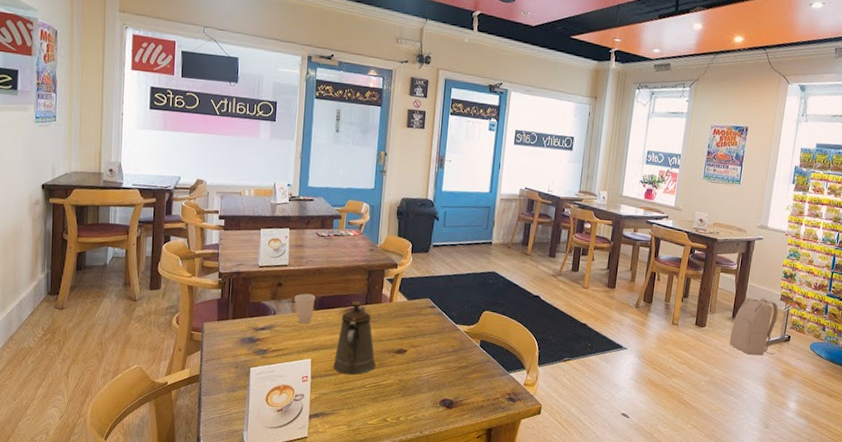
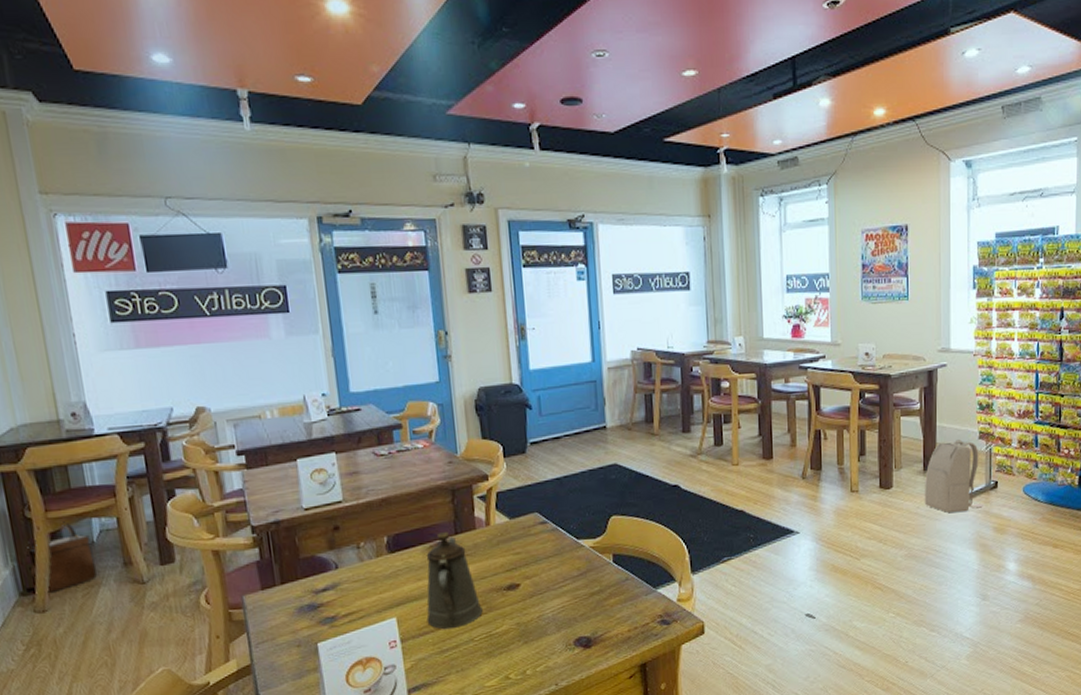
handbag: none [52,246,105,297] -> present [24,521,97,594]
cup: present [294,293,316,324] -> none [359,533,388,575]

